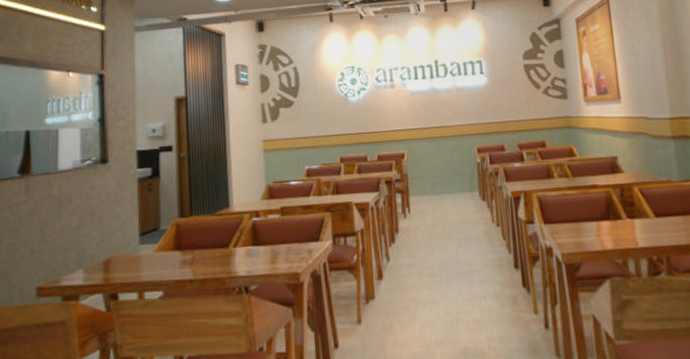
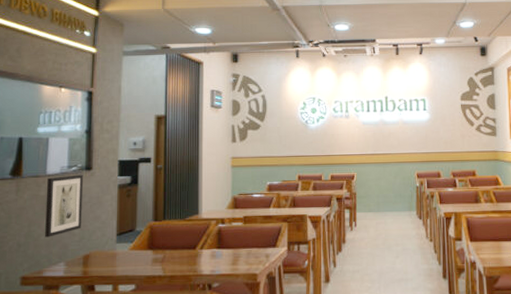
wall art: none [59,168,100,242] -> present [45,174,84,237]

